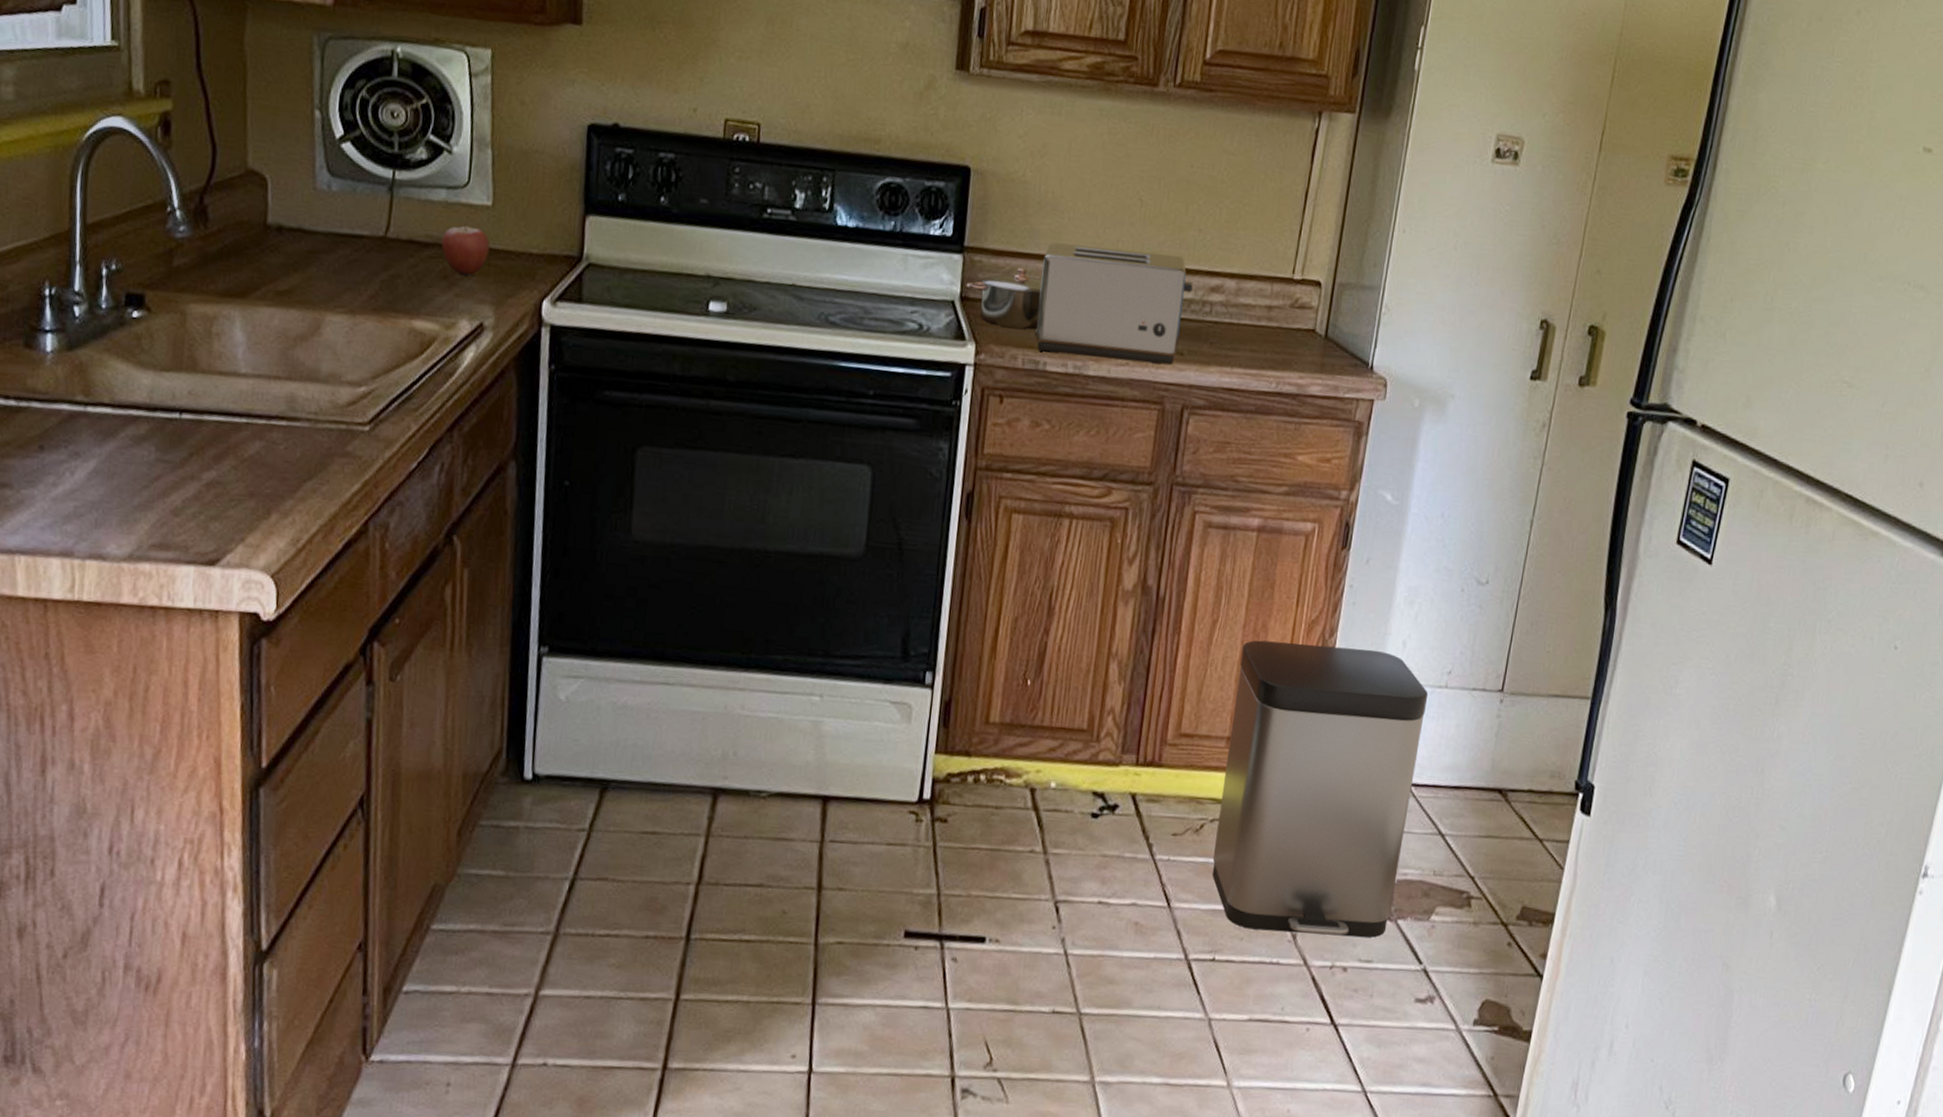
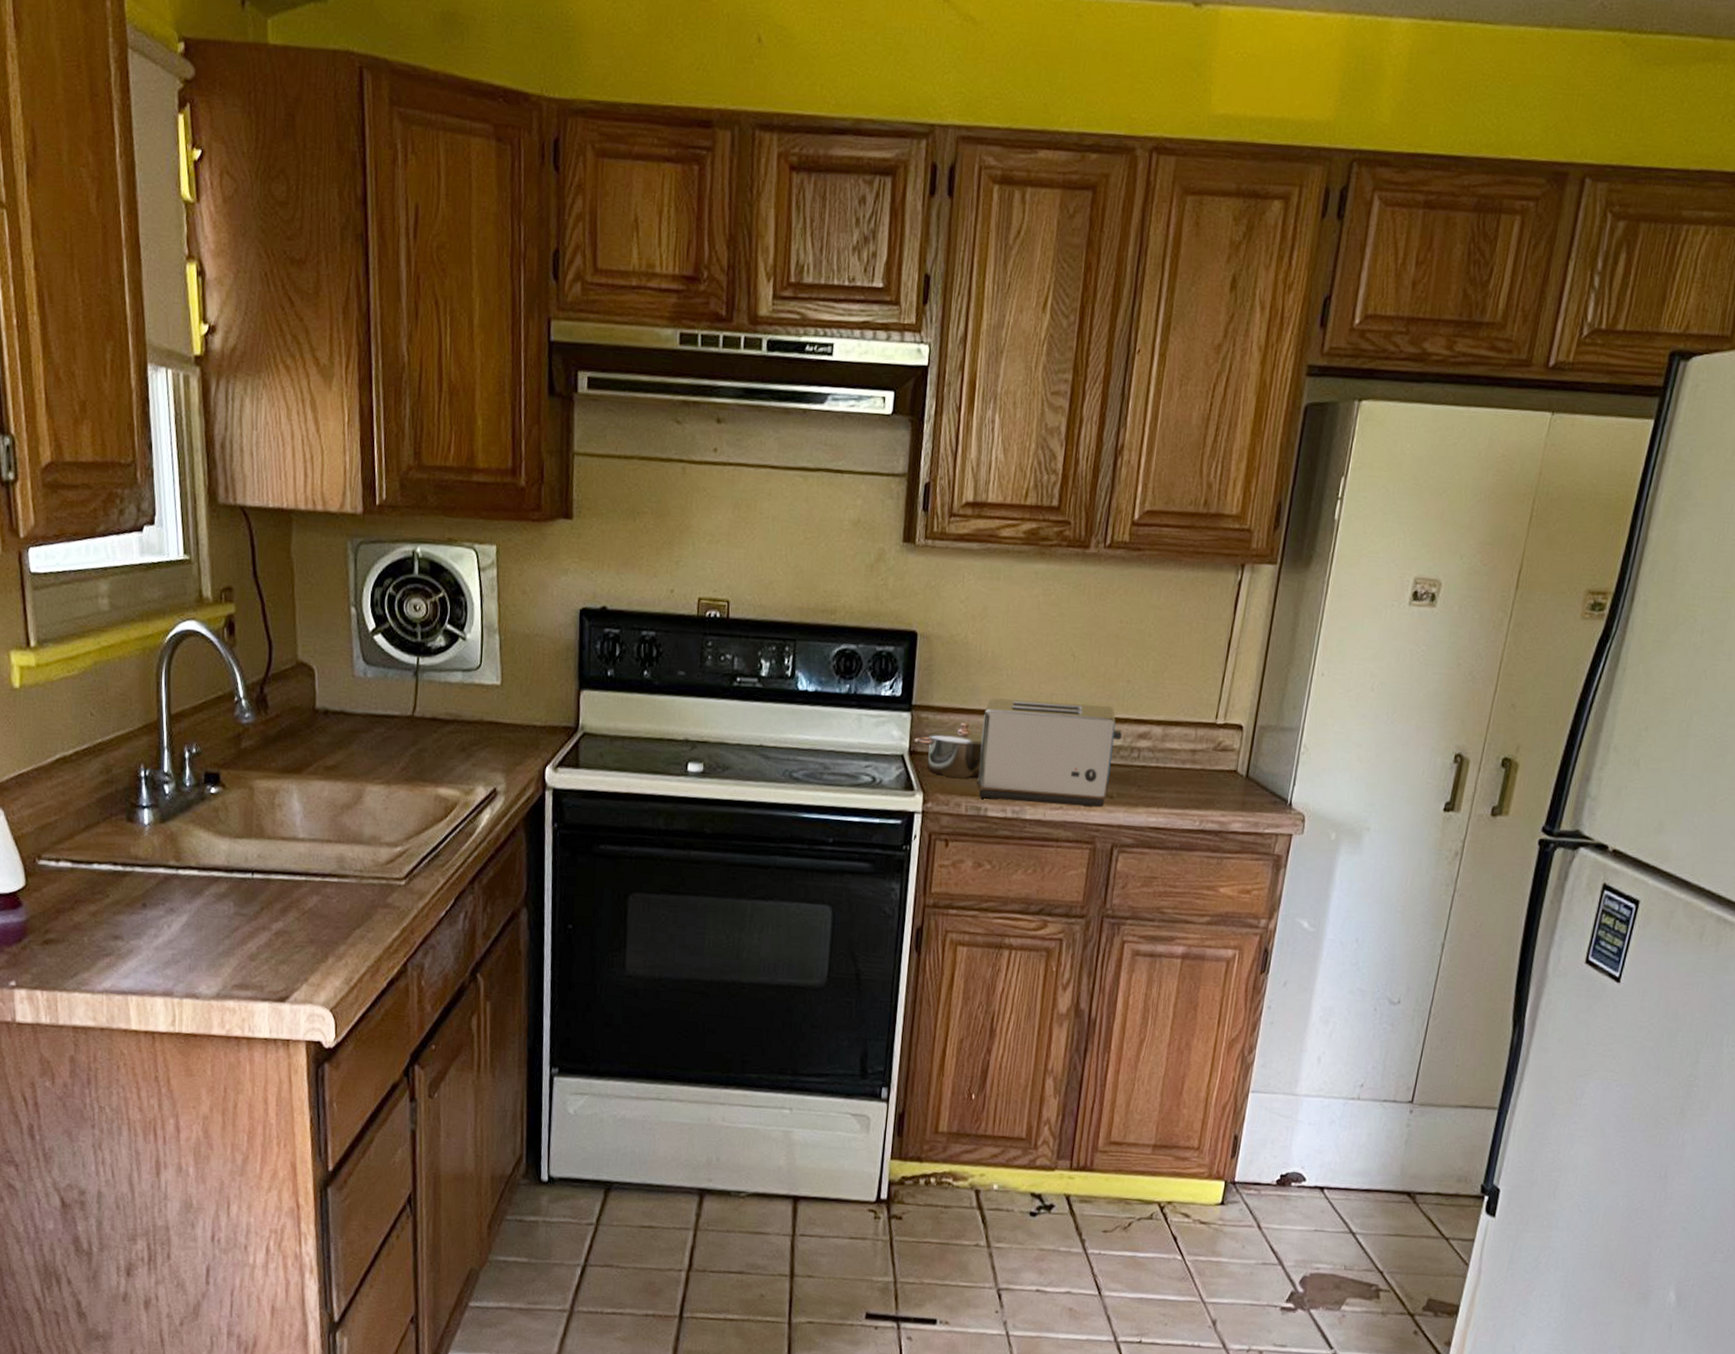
fruit: present [441,216,490,276] -> none [459,695,500,747]
pedal bin: present [1212,640,1429,938] -> none [1139,1057,1342,1325]

